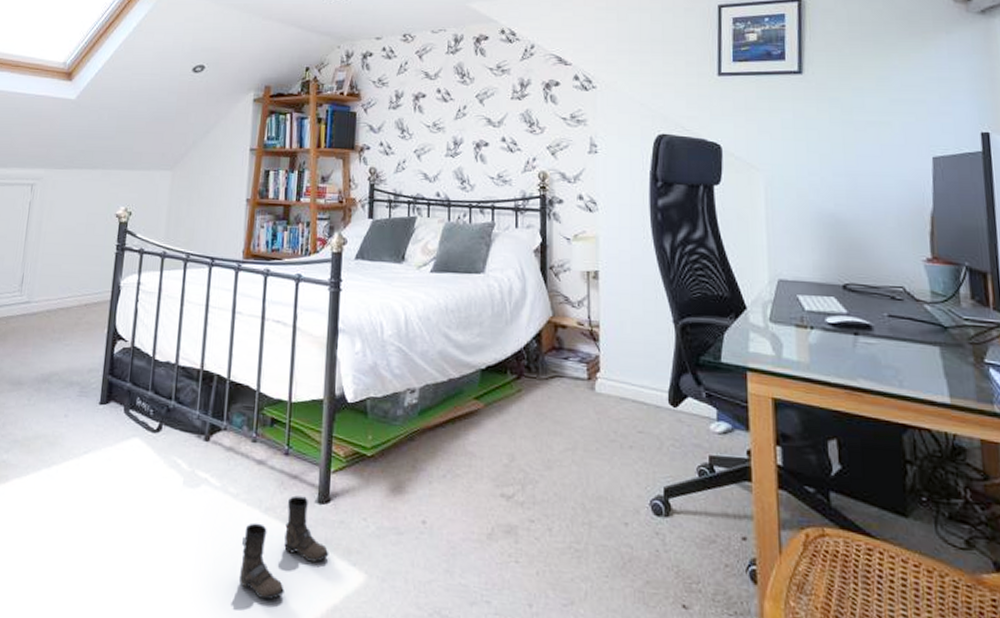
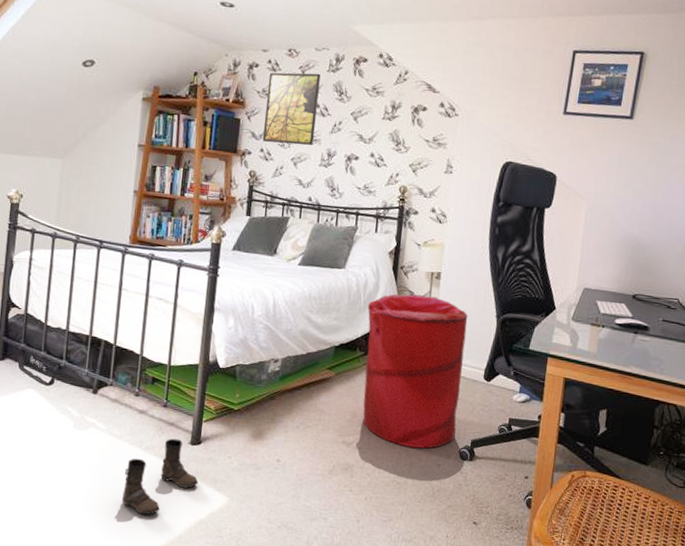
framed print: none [381,56,439,135] -> present [262,72,321,145]
laundry hamper: none [515,299,642,501] -> present [363,294,468,449]

